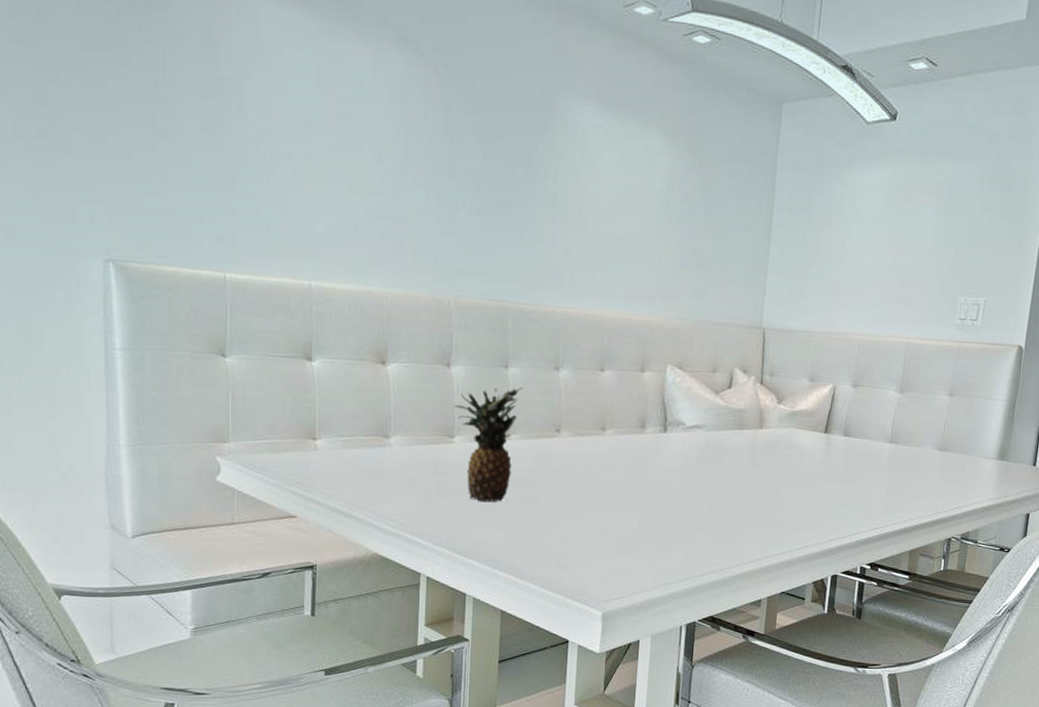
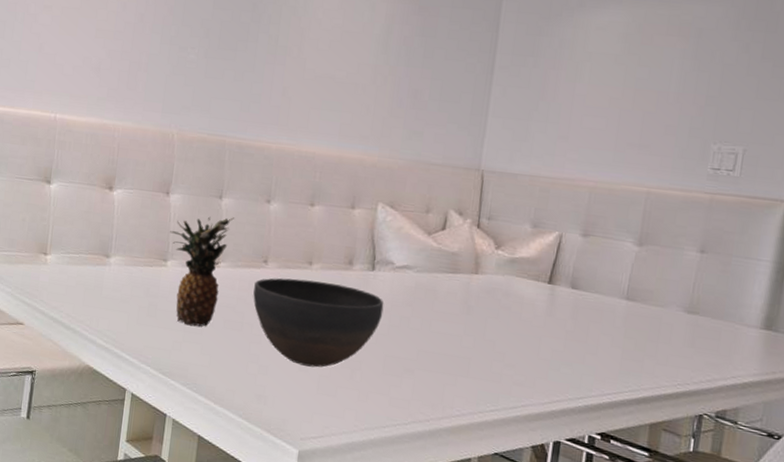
bowl: none [547,445,677,531] -> present [253,278,384,368]

